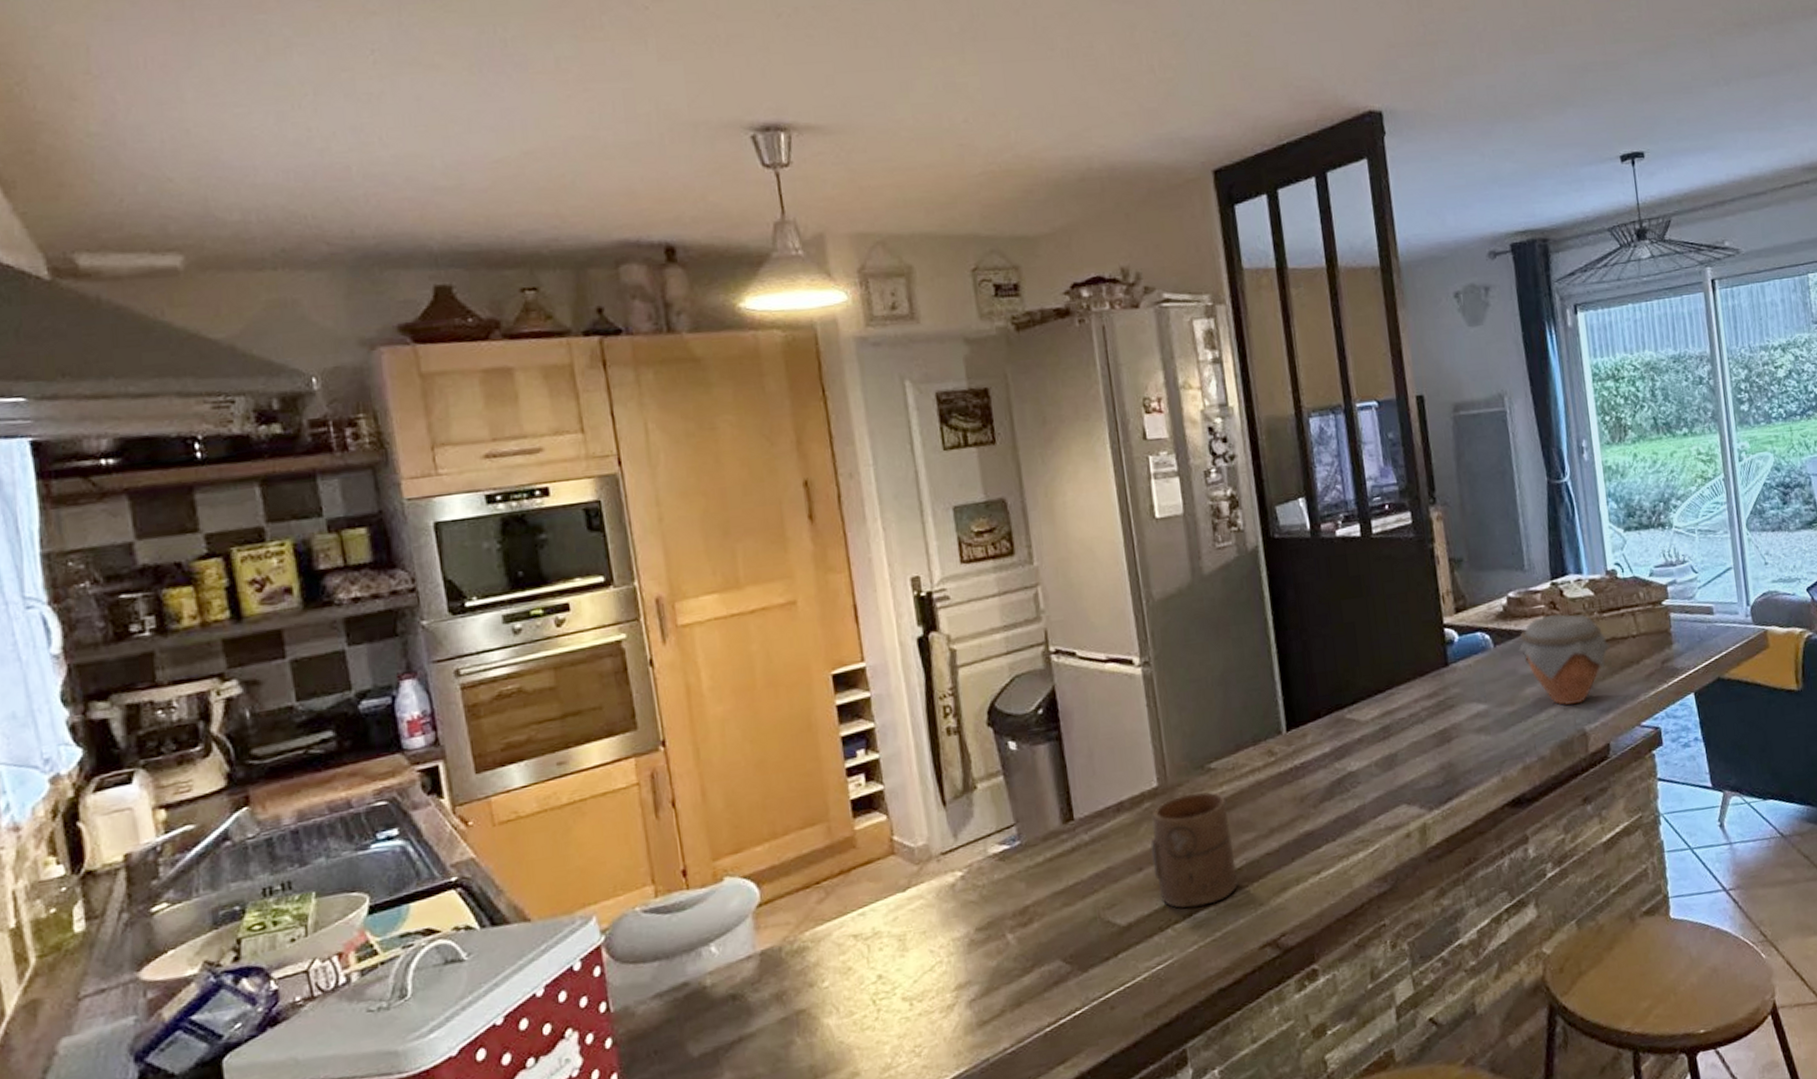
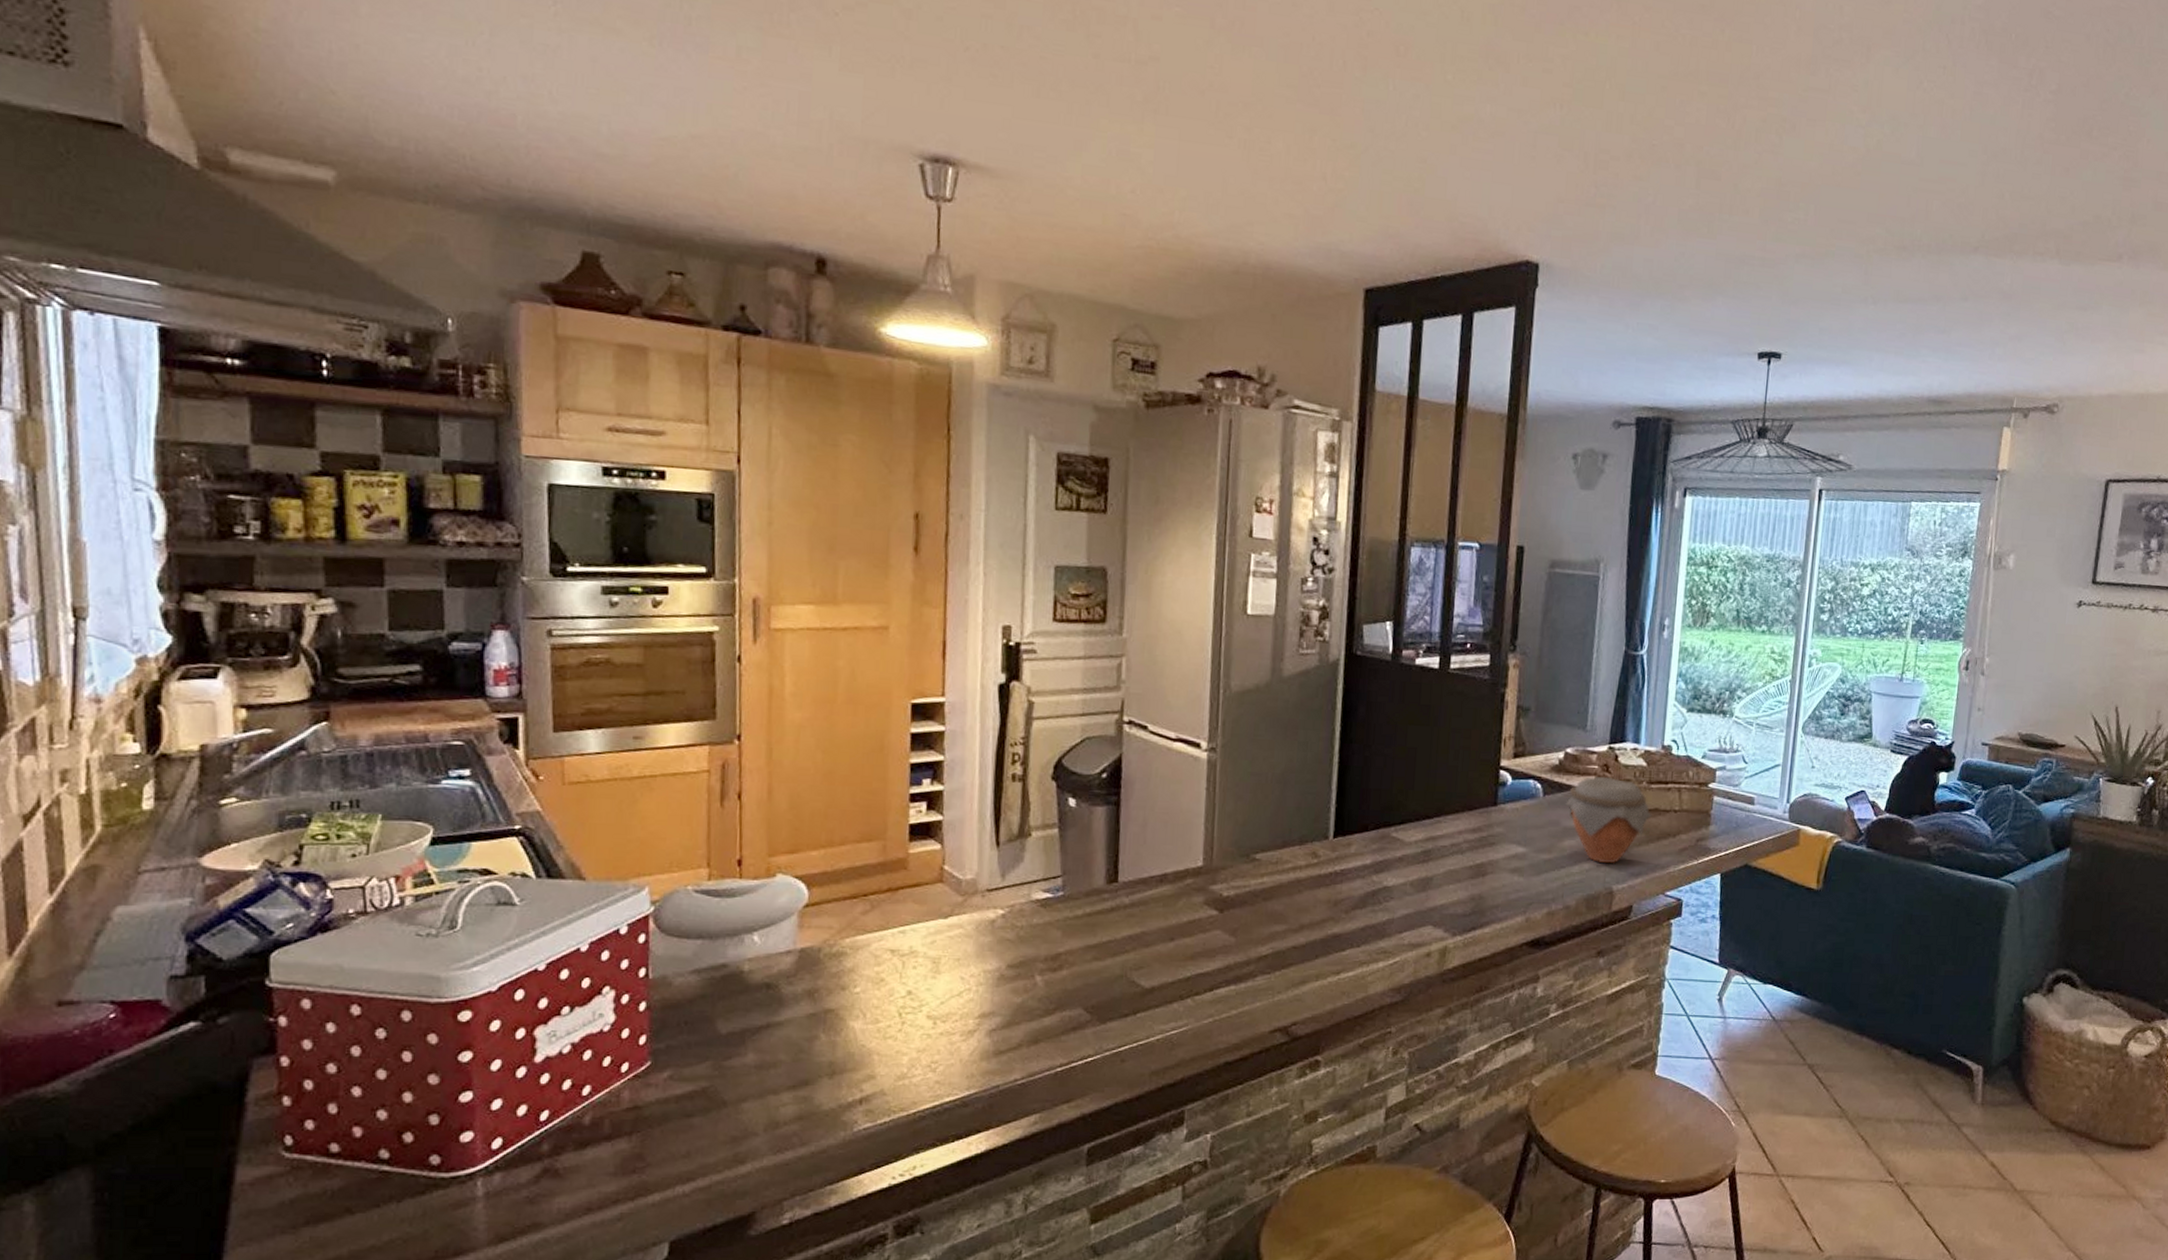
cup: present [1150,791,1239,909] -> none [1184,878,1264,984]

